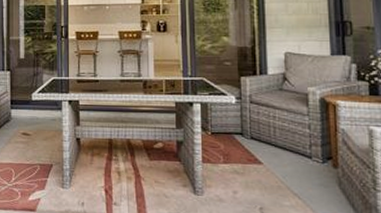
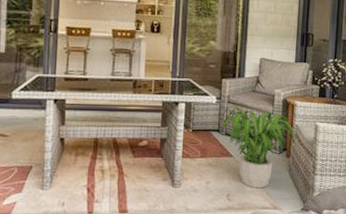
potted plant: none [245,105,344,203] -> present [221,104,296,187]

